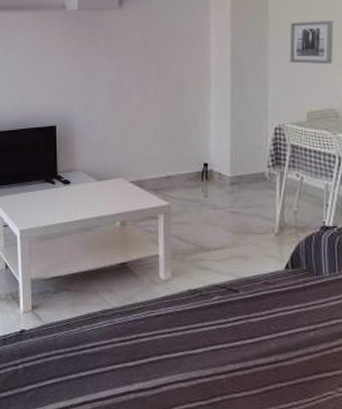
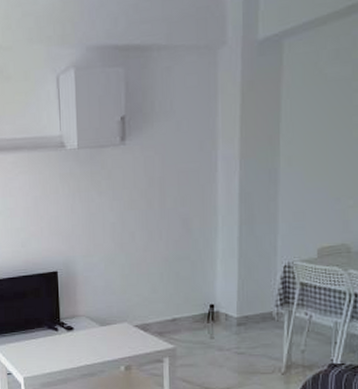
wall art: present [289,21,334,65] -> none [301,150,350,198]

